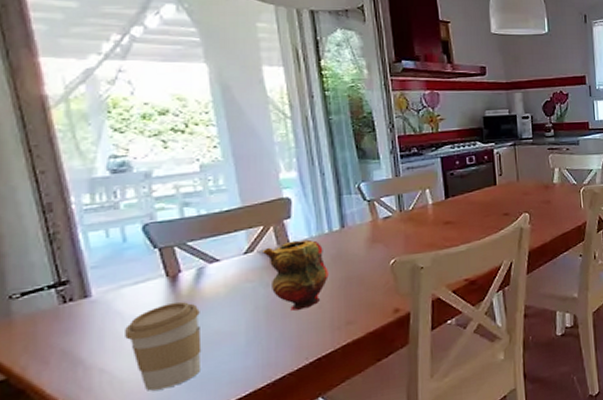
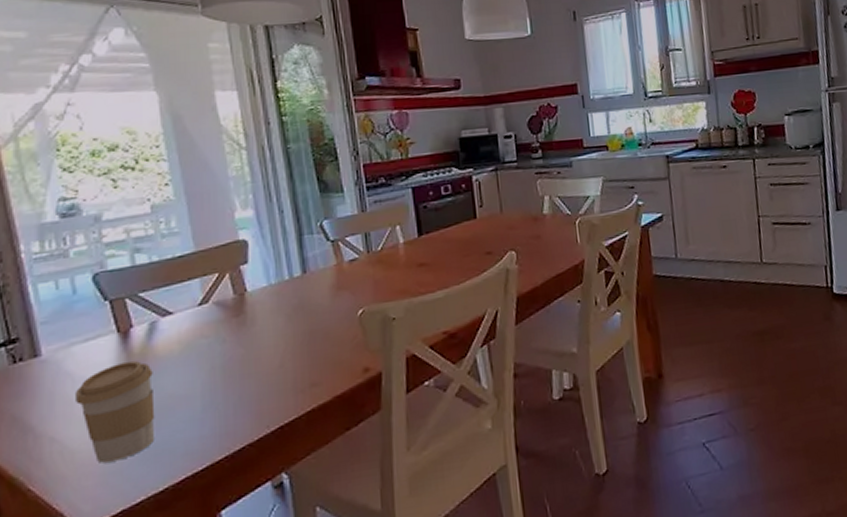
teapot: present [261,239,329,311] -> none [217,287,290,371]

